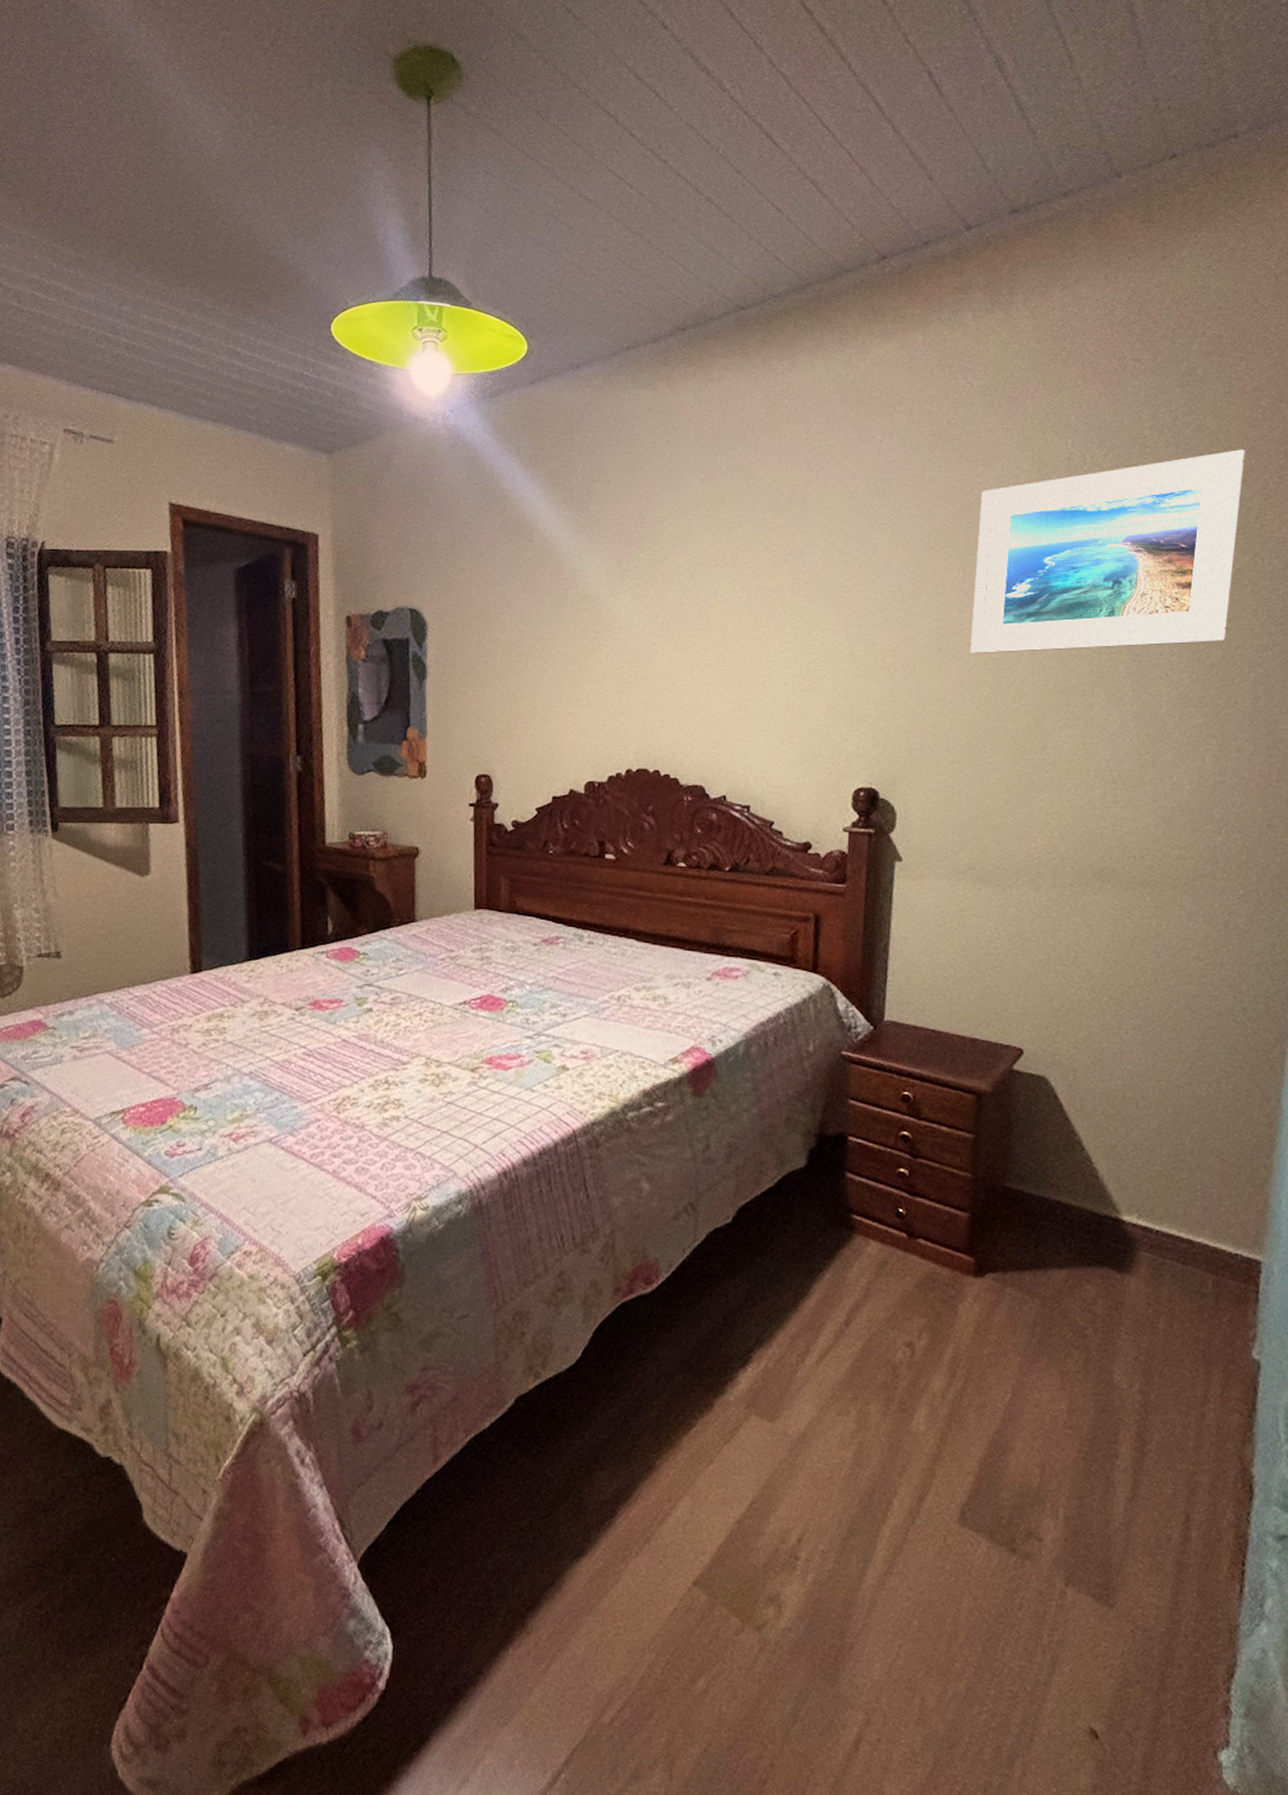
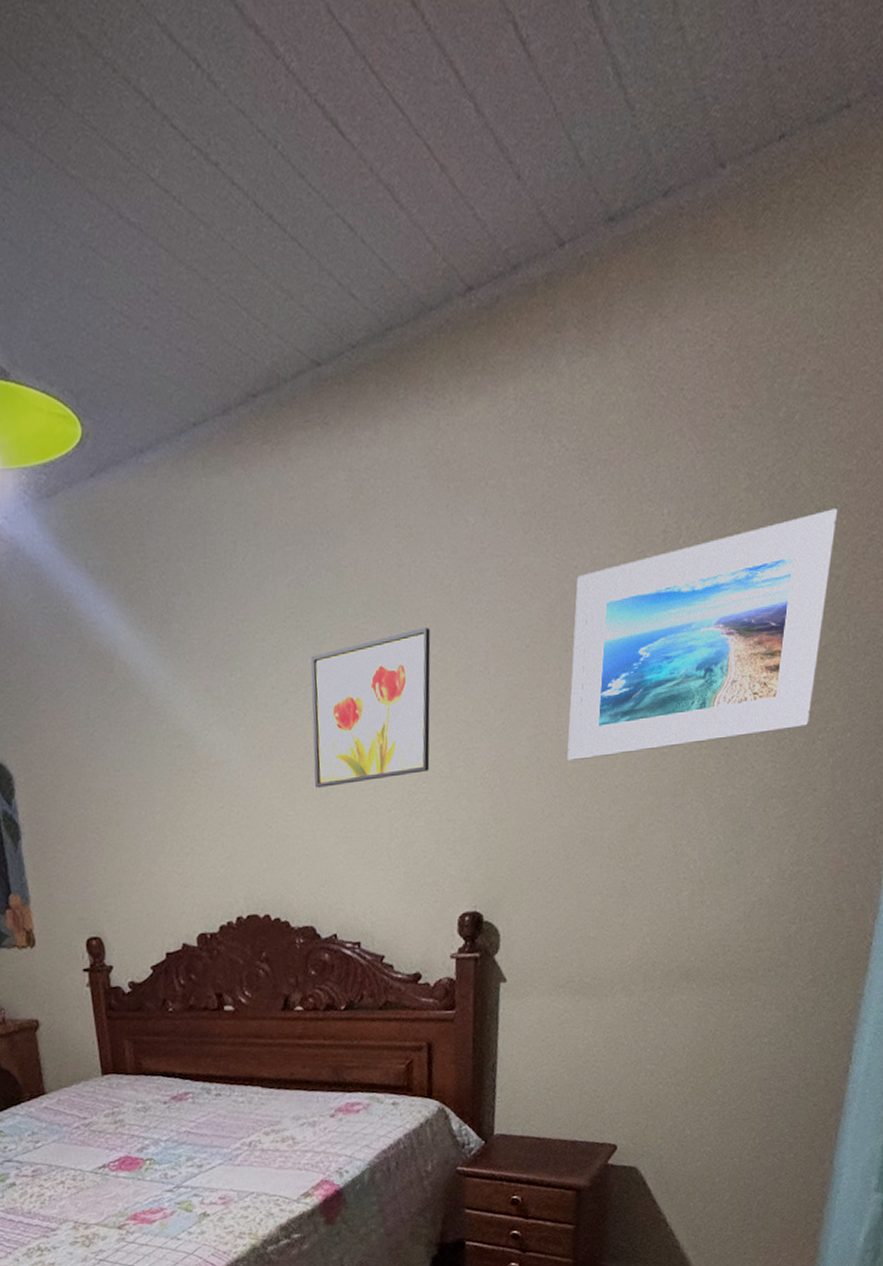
wall art: none [714,525,835,657] -> present [311,627,431,788]

